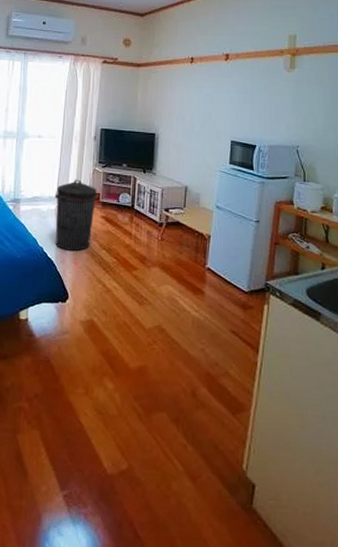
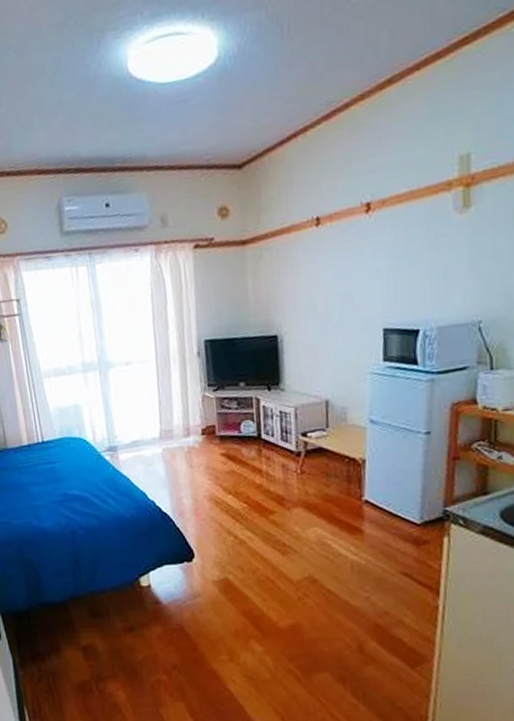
trash can: present [54,179,97,252] -> none [158,411,212,502]

